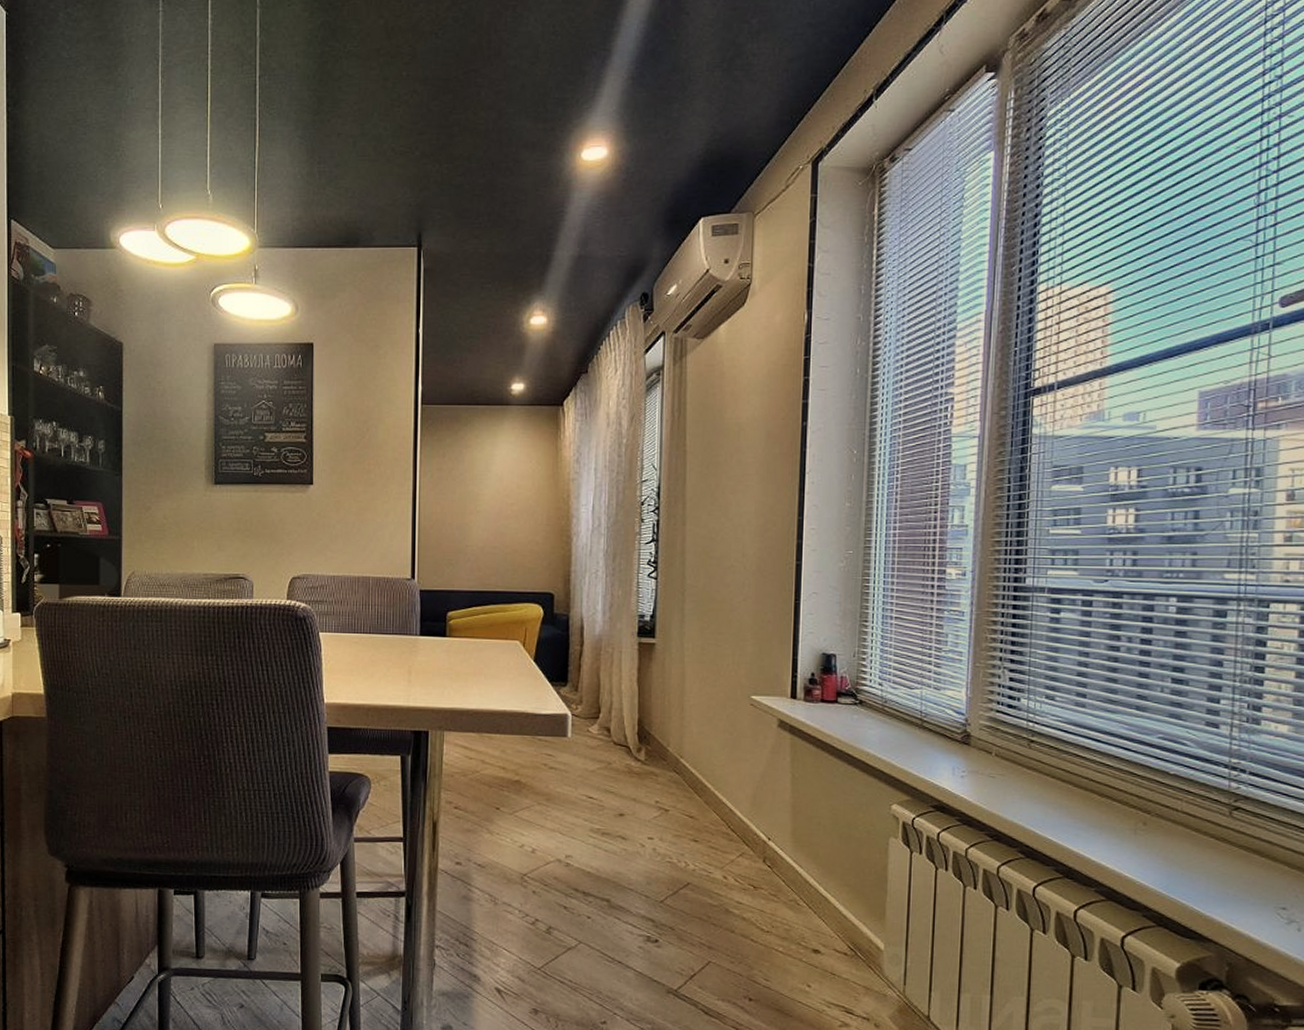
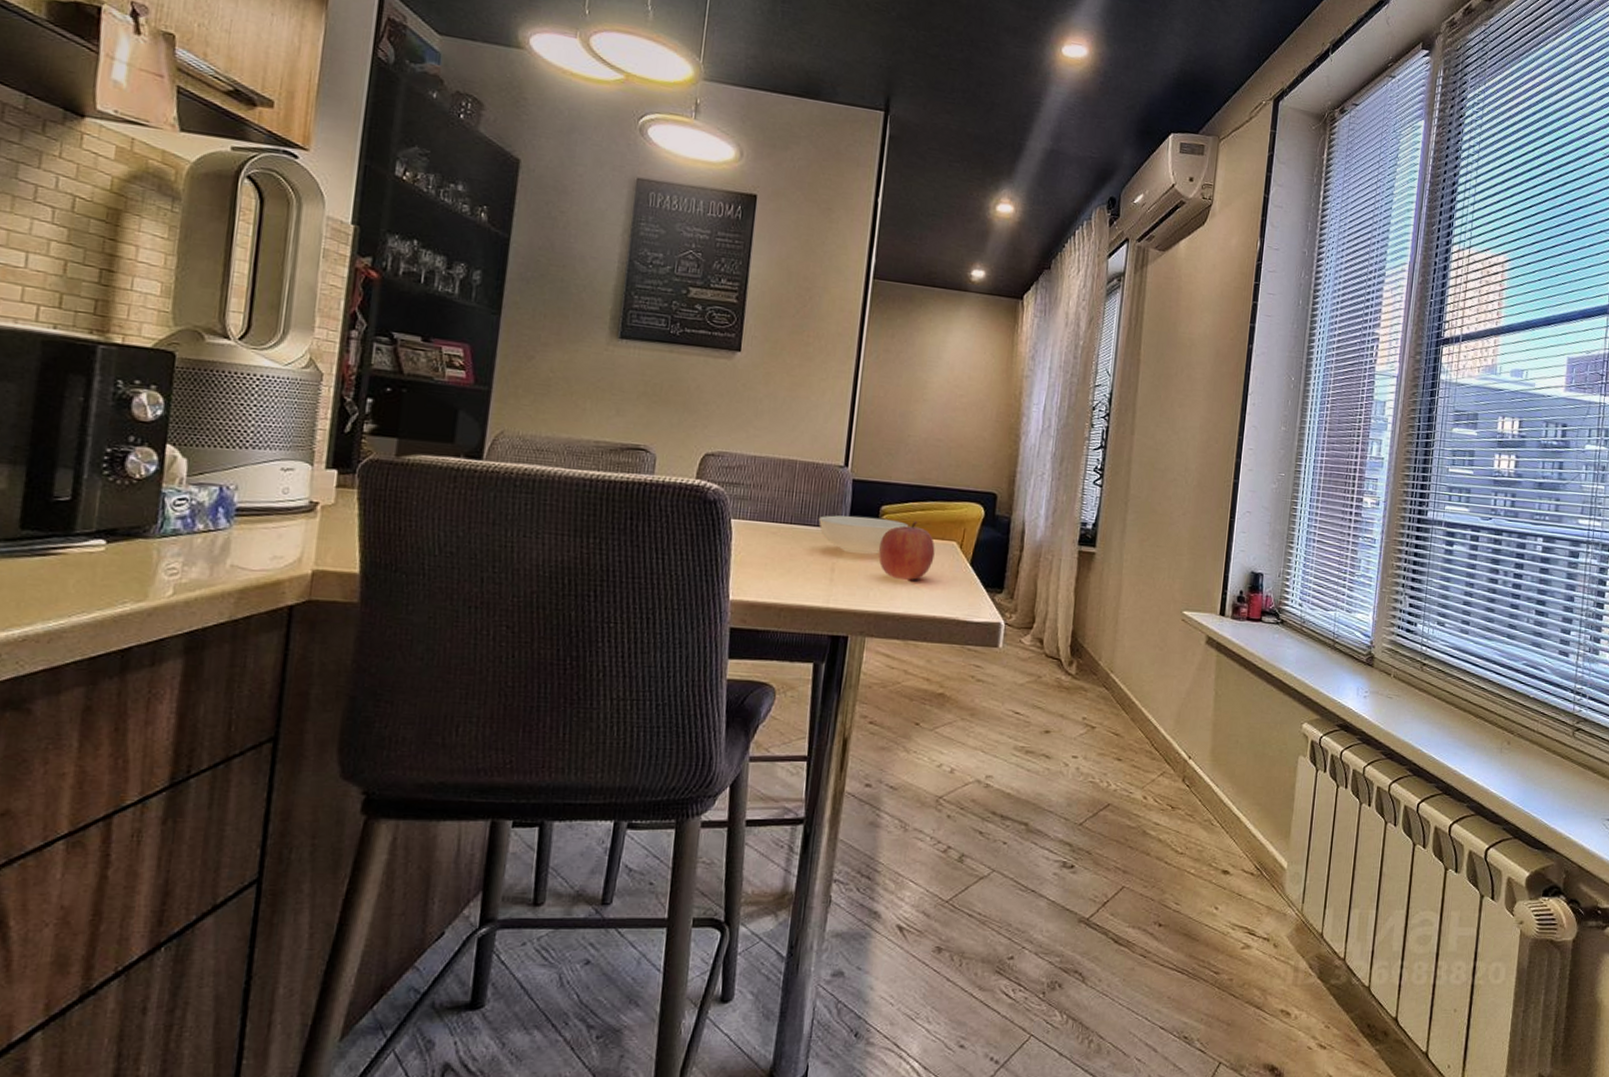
bowl: none [393,622,473,657] -> present [819,515,908,555]
fruit: none [448,624,500,679] -> present [878,521,935,581]

